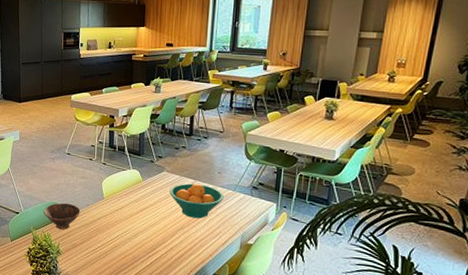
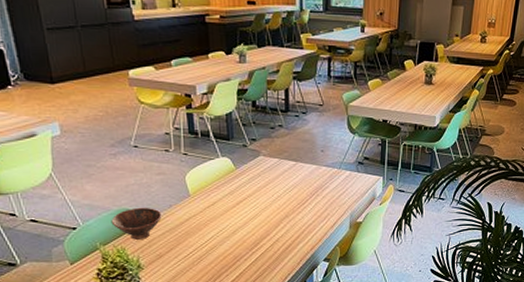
fruit bowl: present [169,183,225,219] -> none [269,165,330,204]

